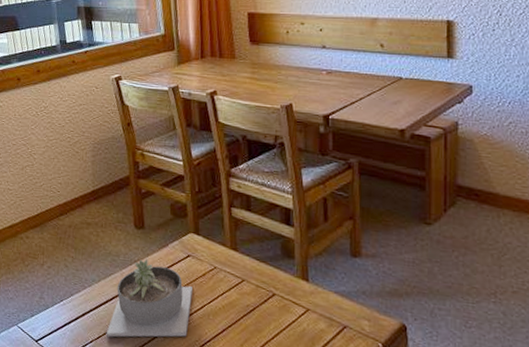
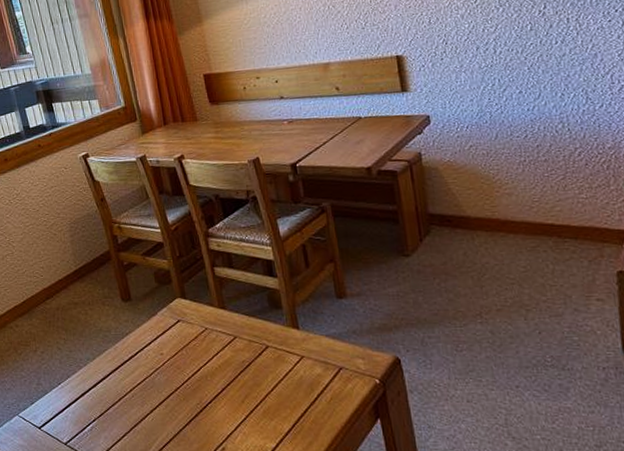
succulent planter: present [106,259,194,337] -> none [107,330,188,413]

